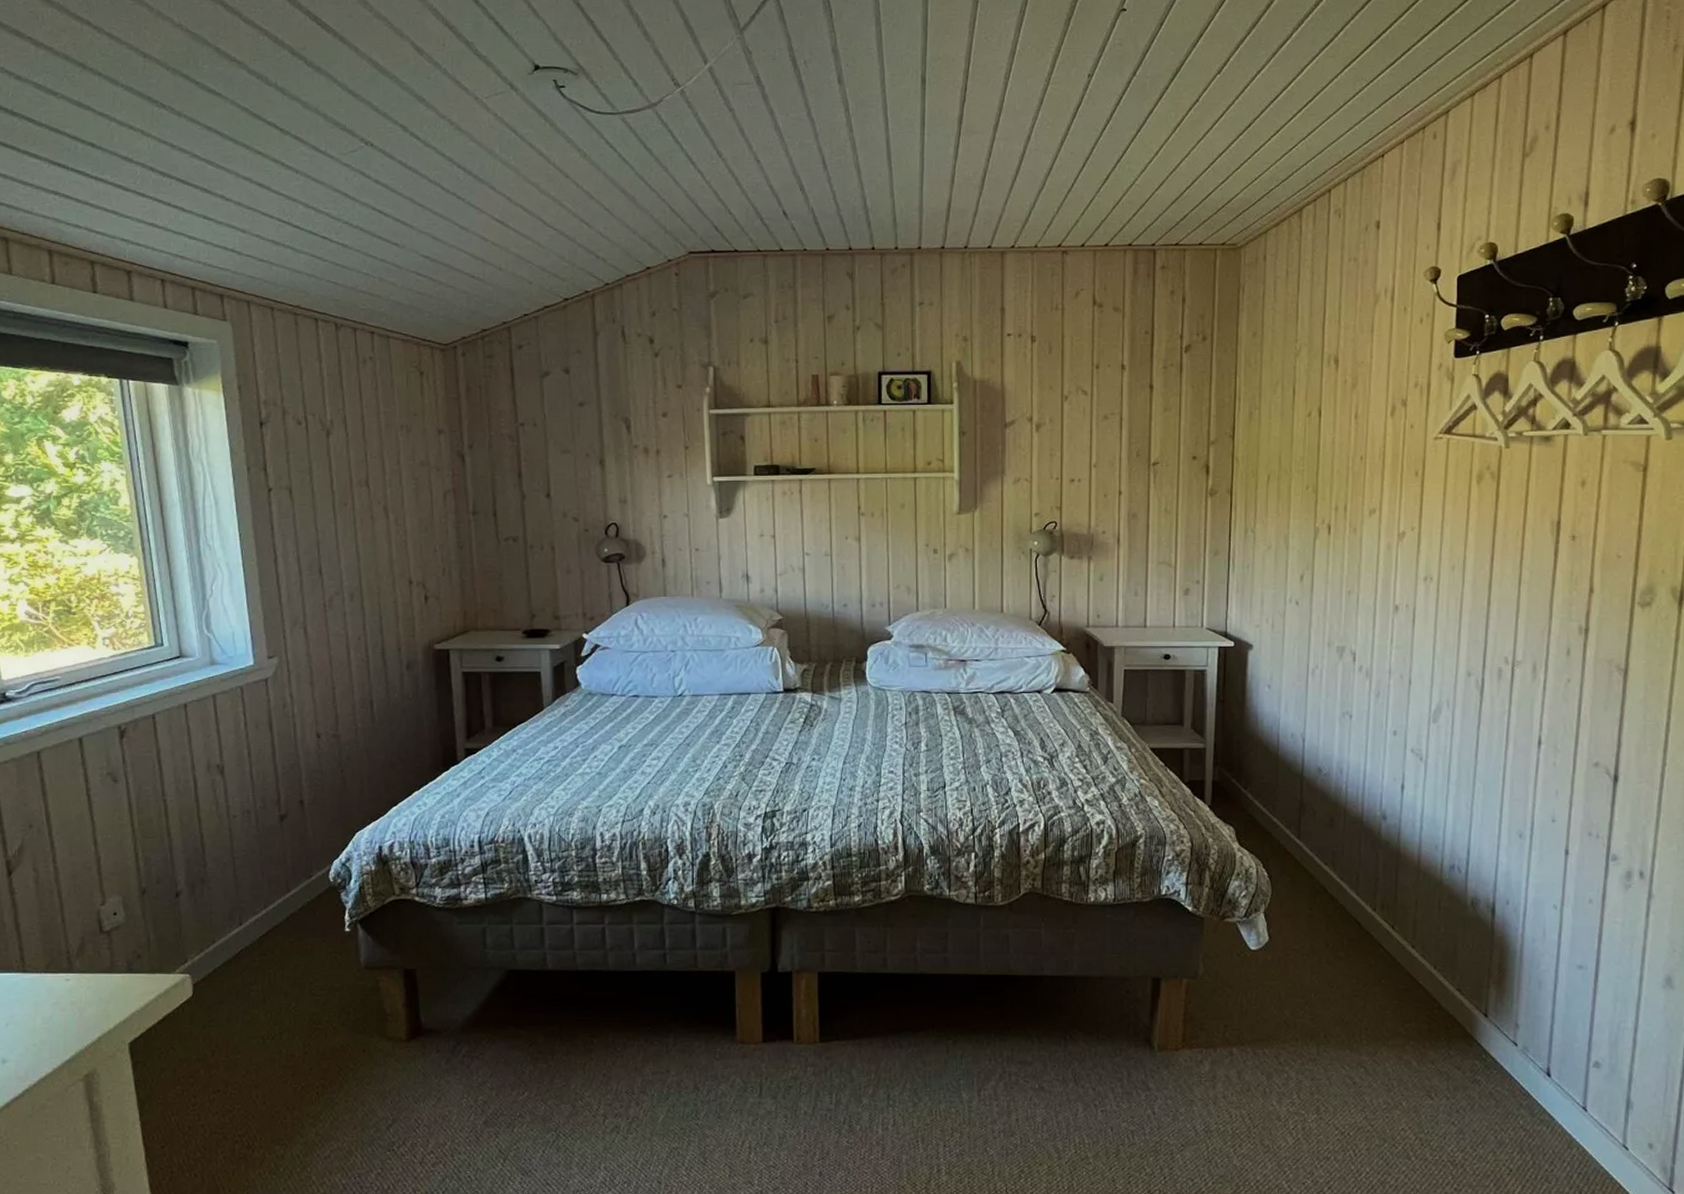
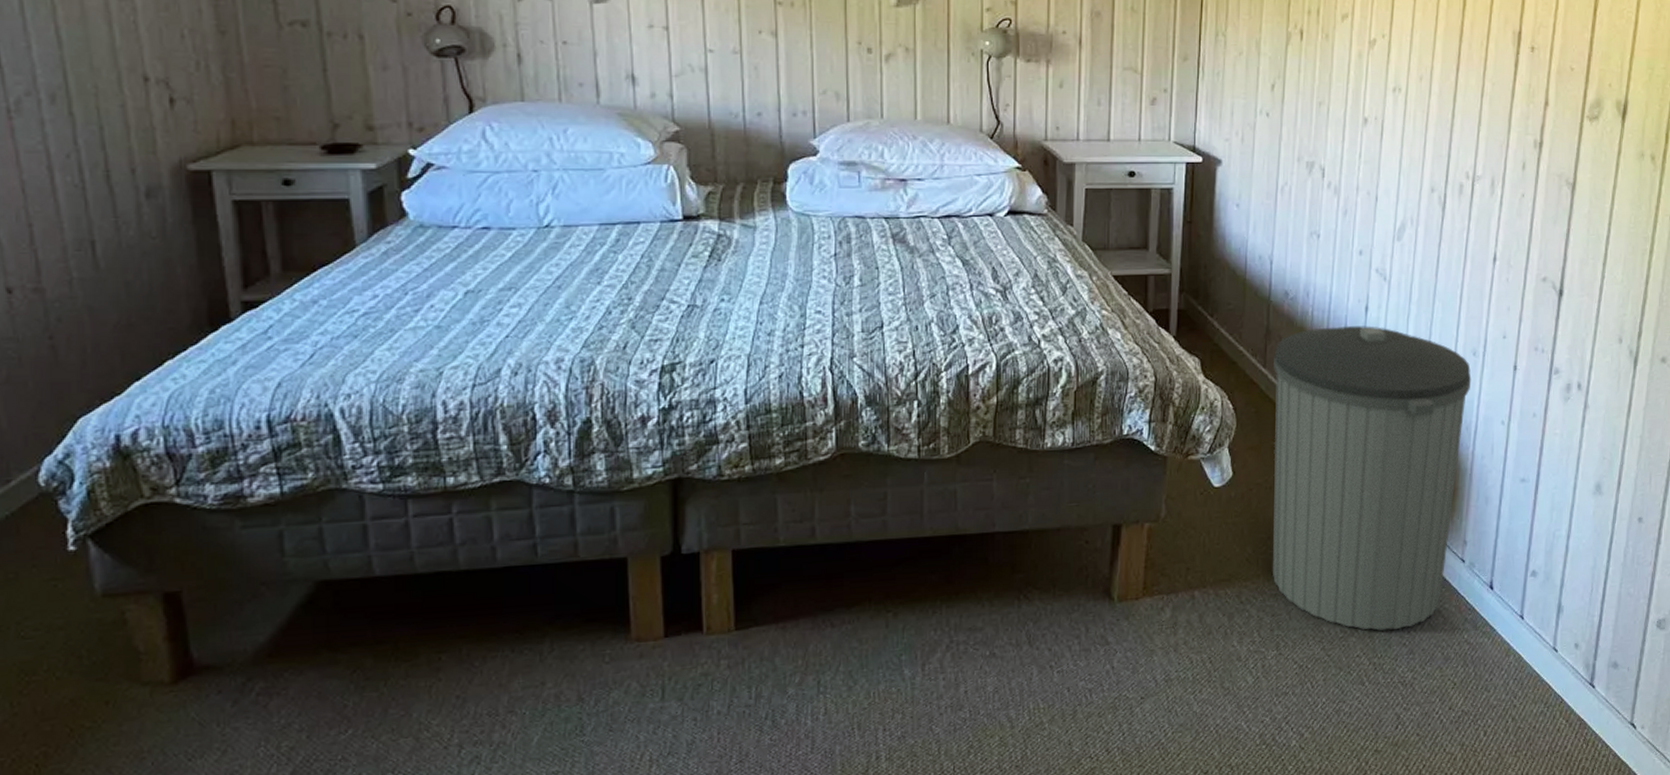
trash can: none [1308,802,1518,1107] -> present [1273,325,1472,631]

